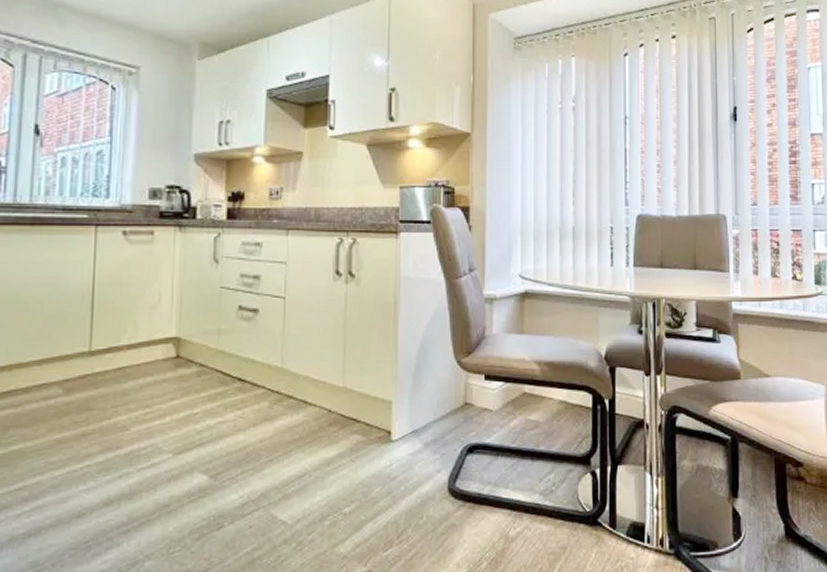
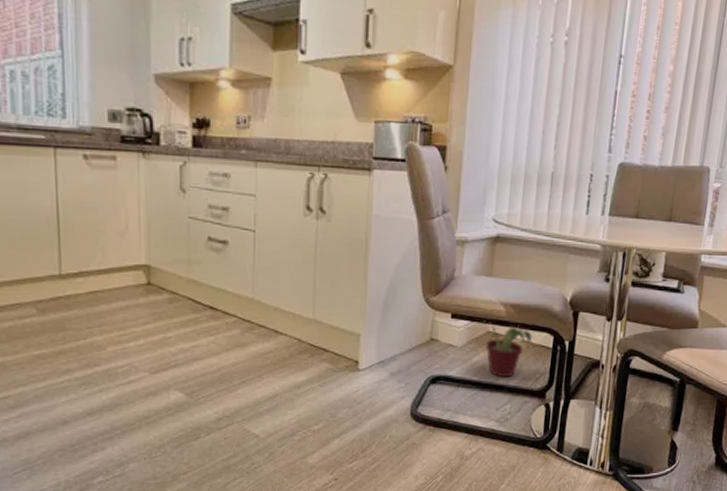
potted plant: none [515,381,571,444] -> present [480,320,533,378]

